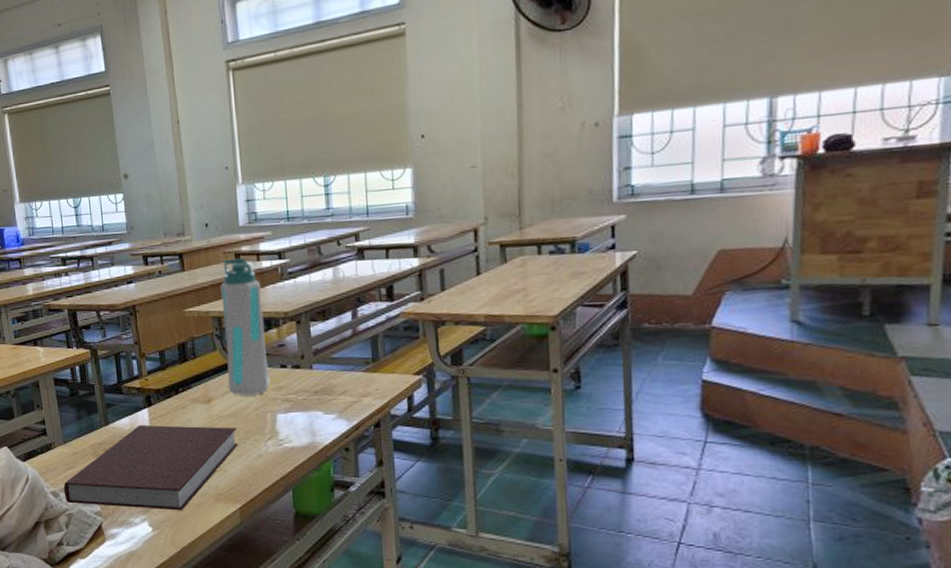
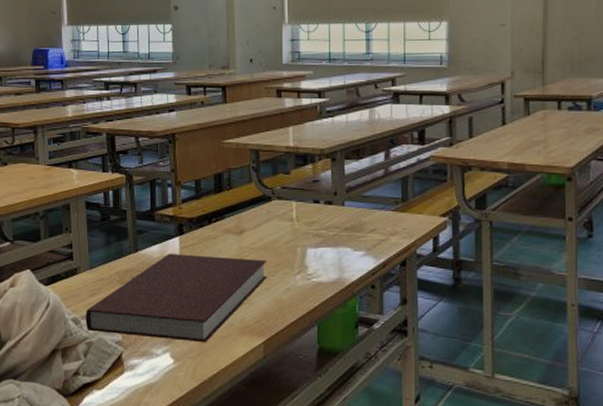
water bottle: present [220,258,271,396] -> none [260,95,303,229]

